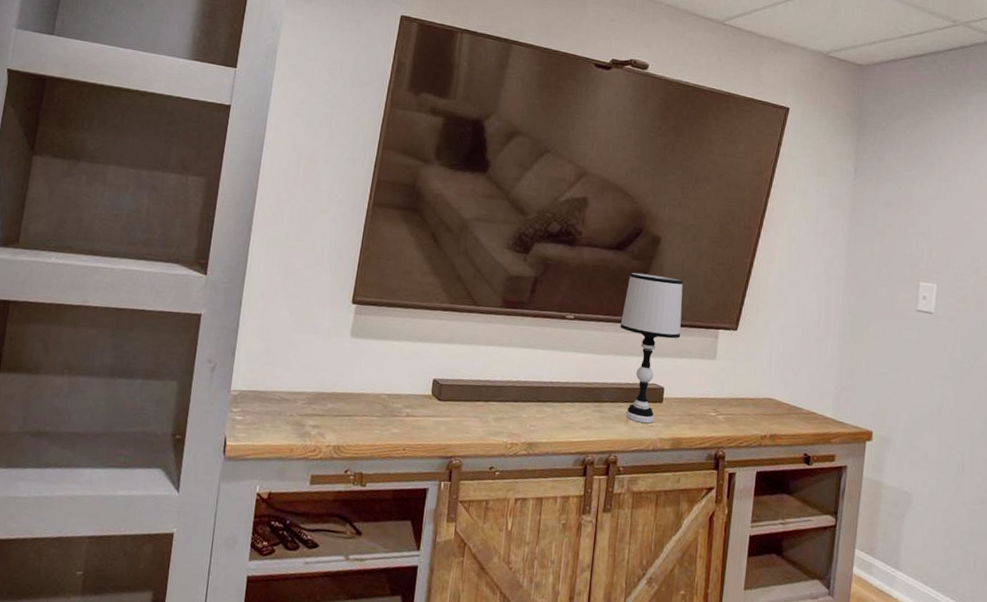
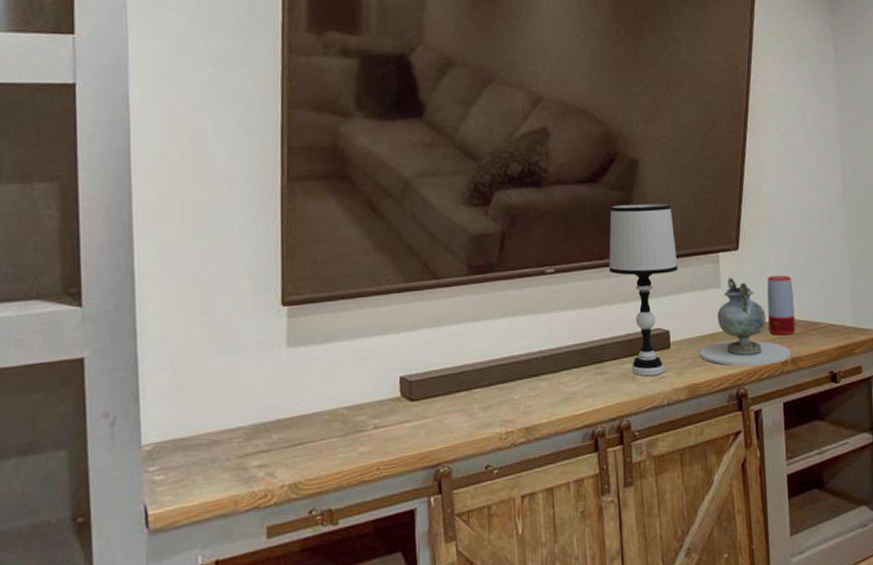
decorative vase: none [687,353,771,436] -> present [699,278,792,367]
speaker: none [754,358,782,414] -> present [767,275,796,336]

